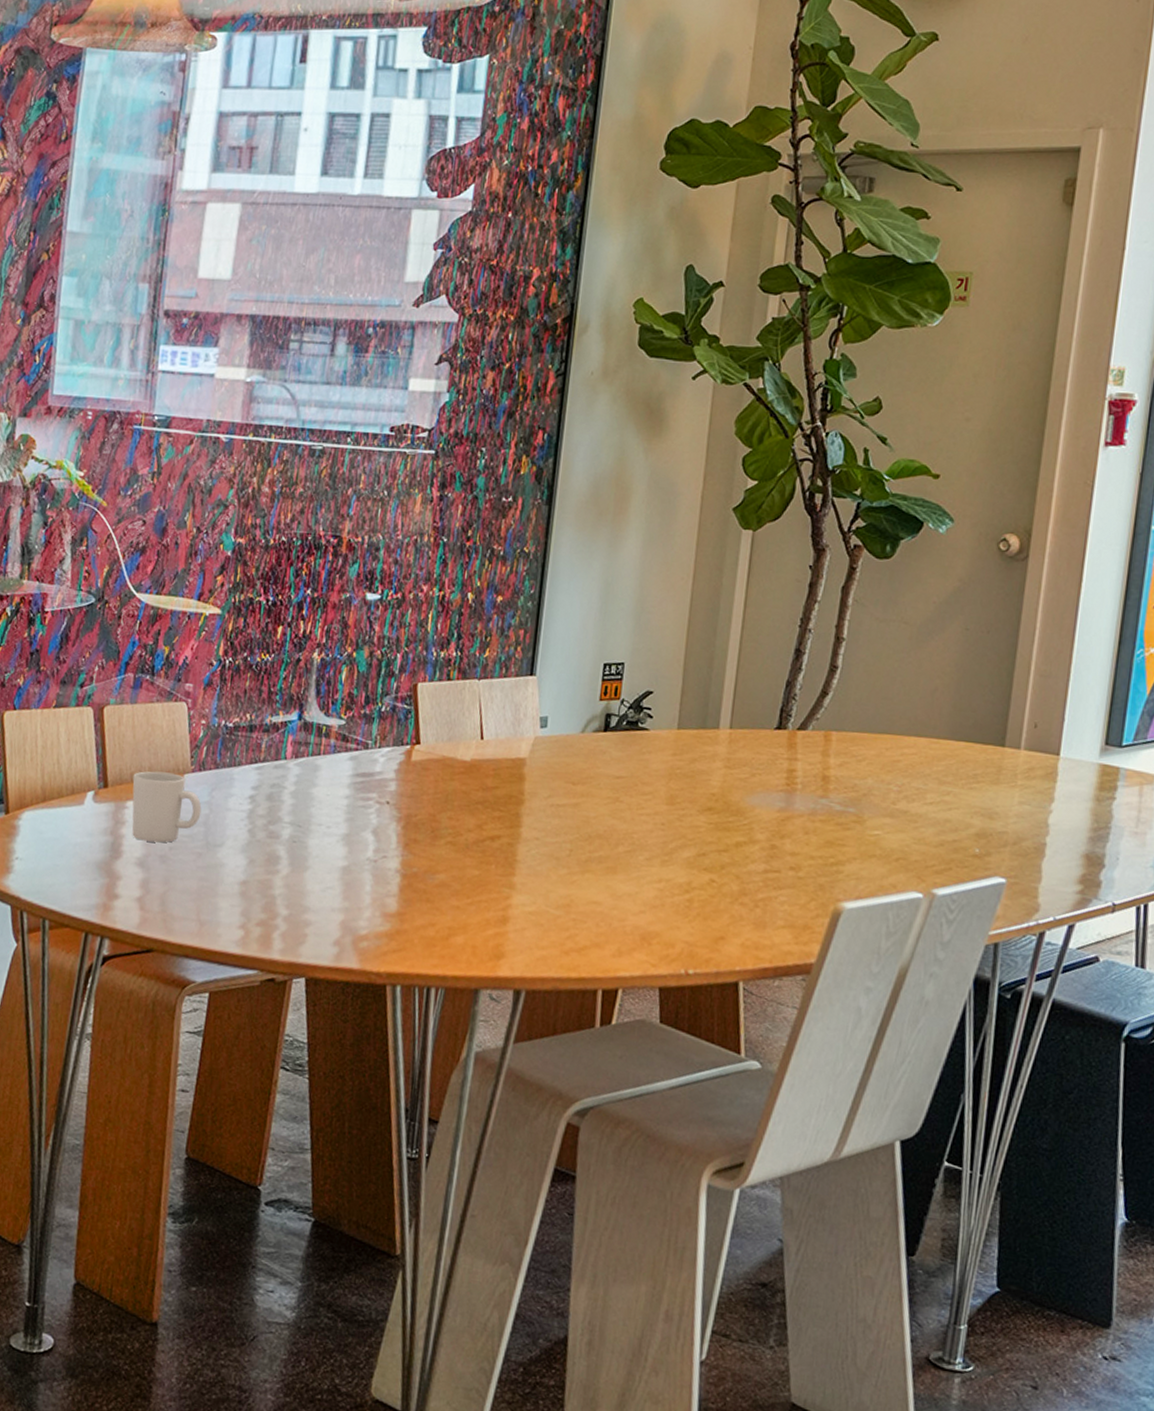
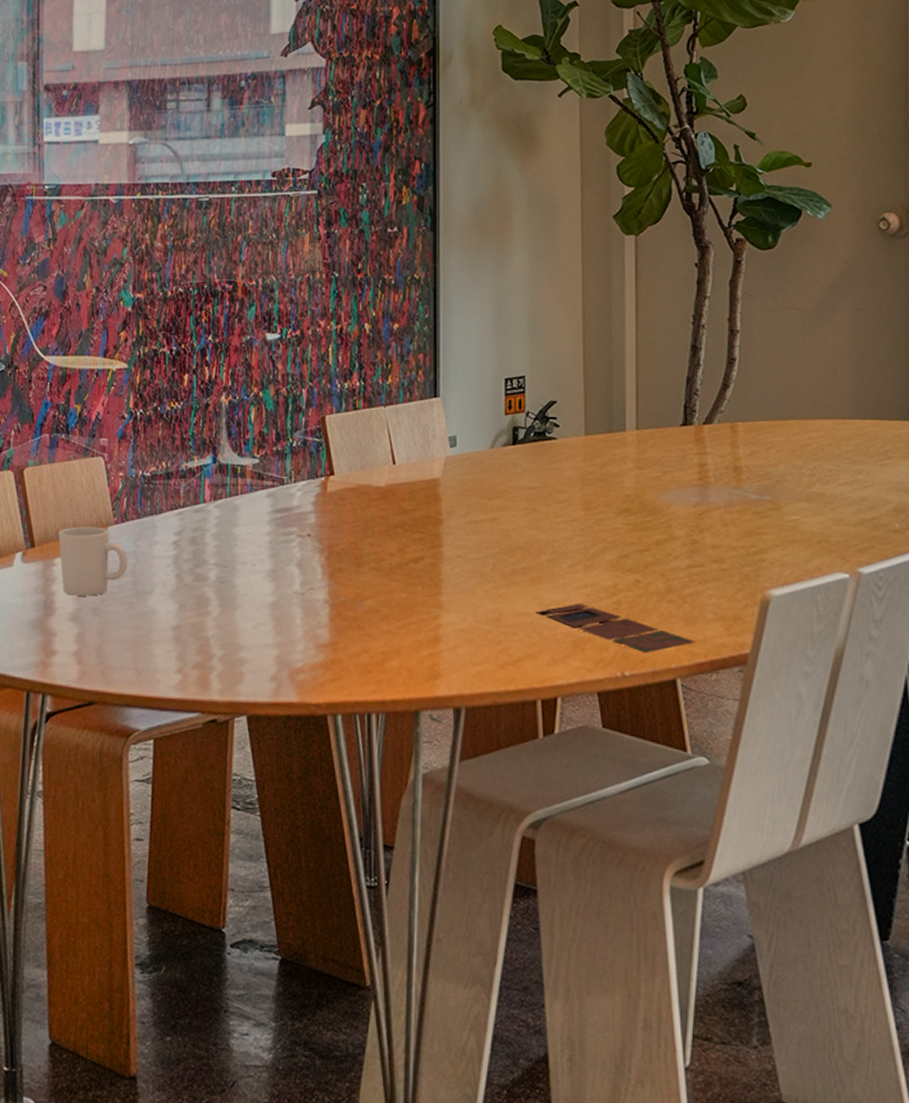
papers: none [605,897,762,954] -> present [534,604,695,654]

